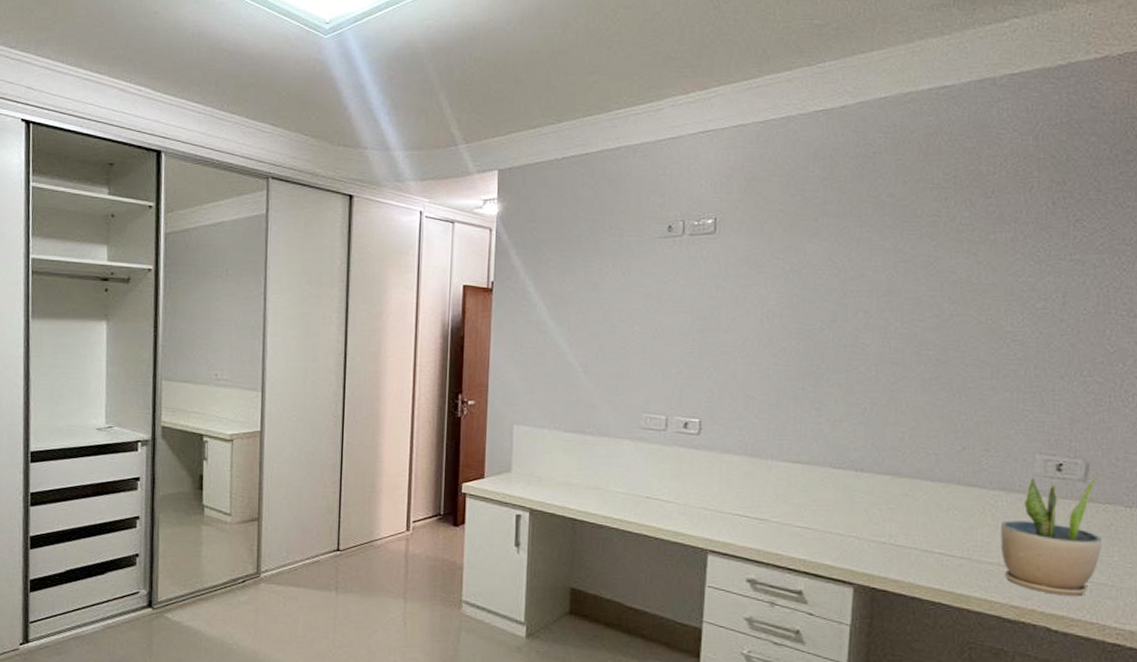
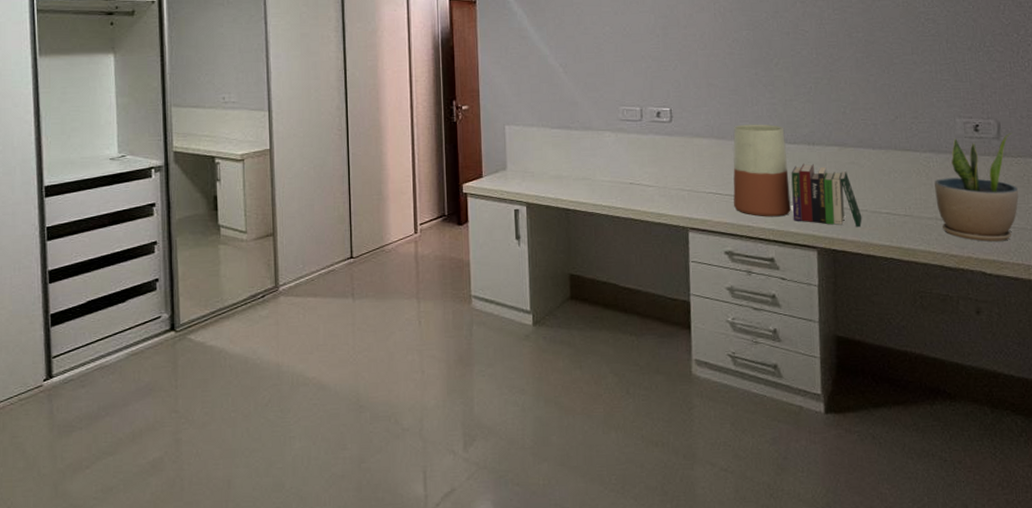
vase: none [762,443,830,547] -> present [733,124,791,217]
books: none [829,491,910,567] -> present [791,163,862,228]

